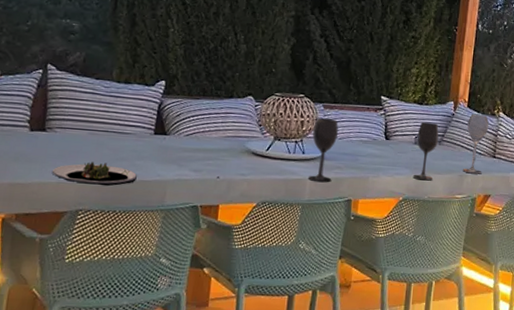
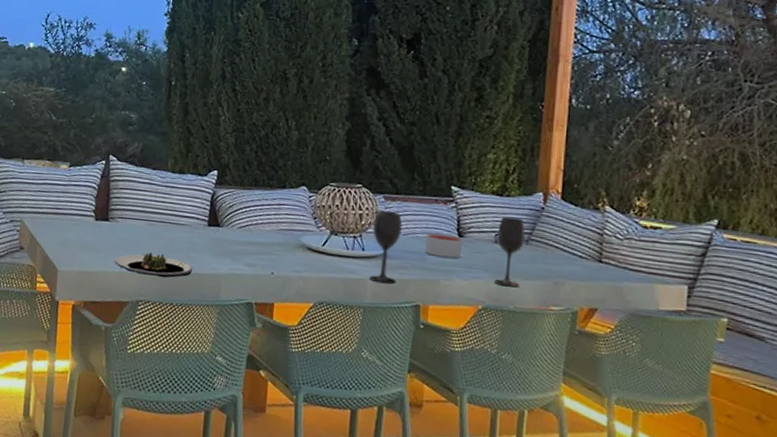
candle: none [357,137,389,158] -> present [424,233,462,258]
wineglass: present [463,113,489,174] -> none [558,207,592,282]

